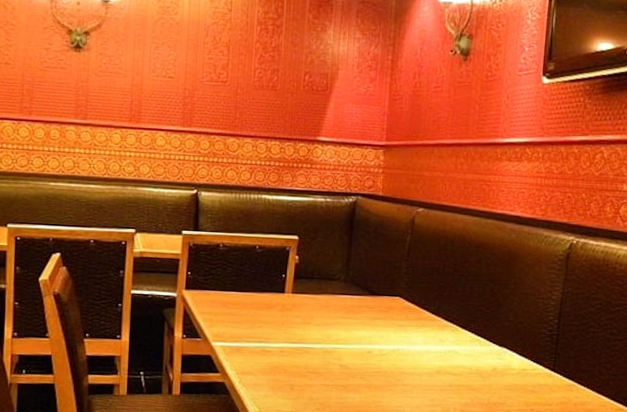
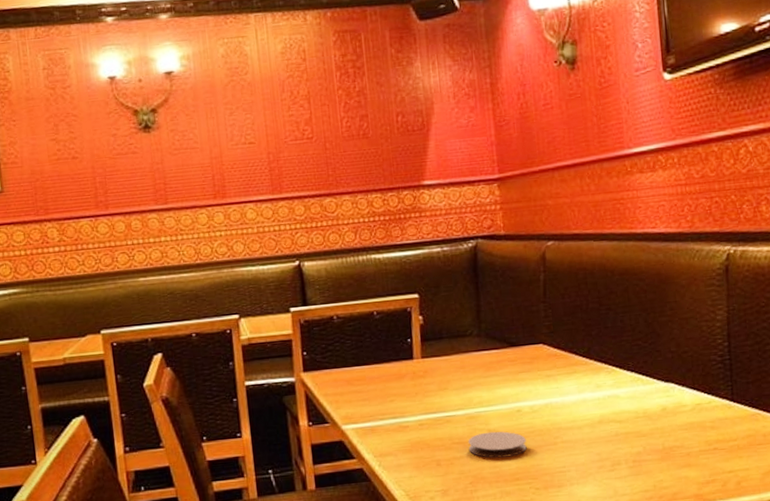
coaster: none [320,366,372,391] -> present [468,431,527,458]

